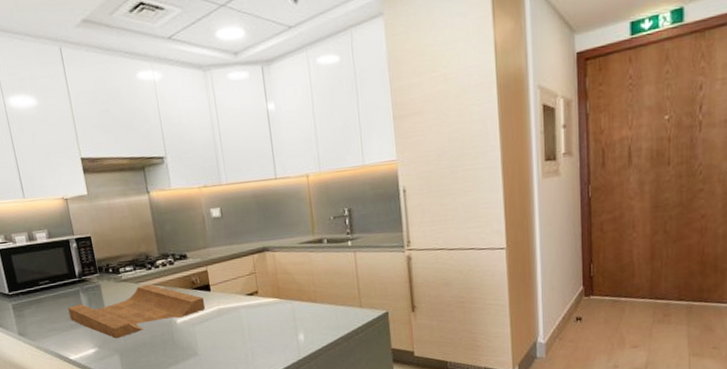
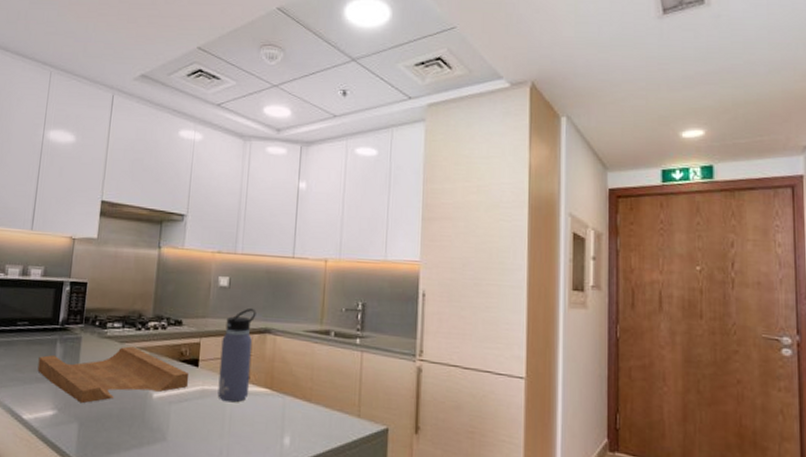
water bottle: none [226,231,260,315] -> present [217,307,257,403]

